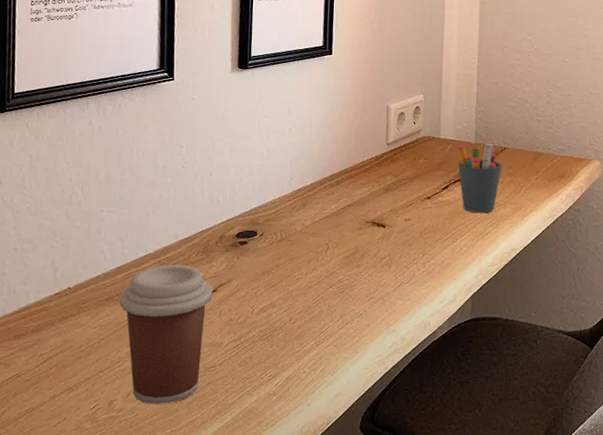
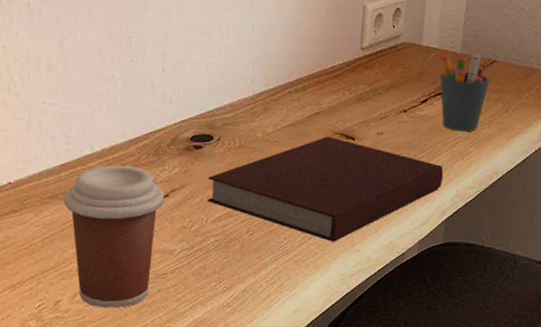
notebook: none [252,225,467,324] -> present [207,136,444,242]

